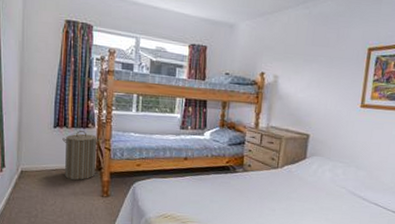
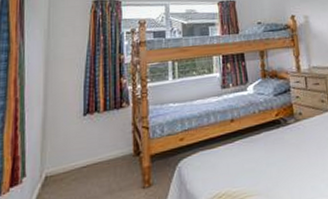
laundry hamper: present [62,131,100,180] -> none [94,112,136,175]

